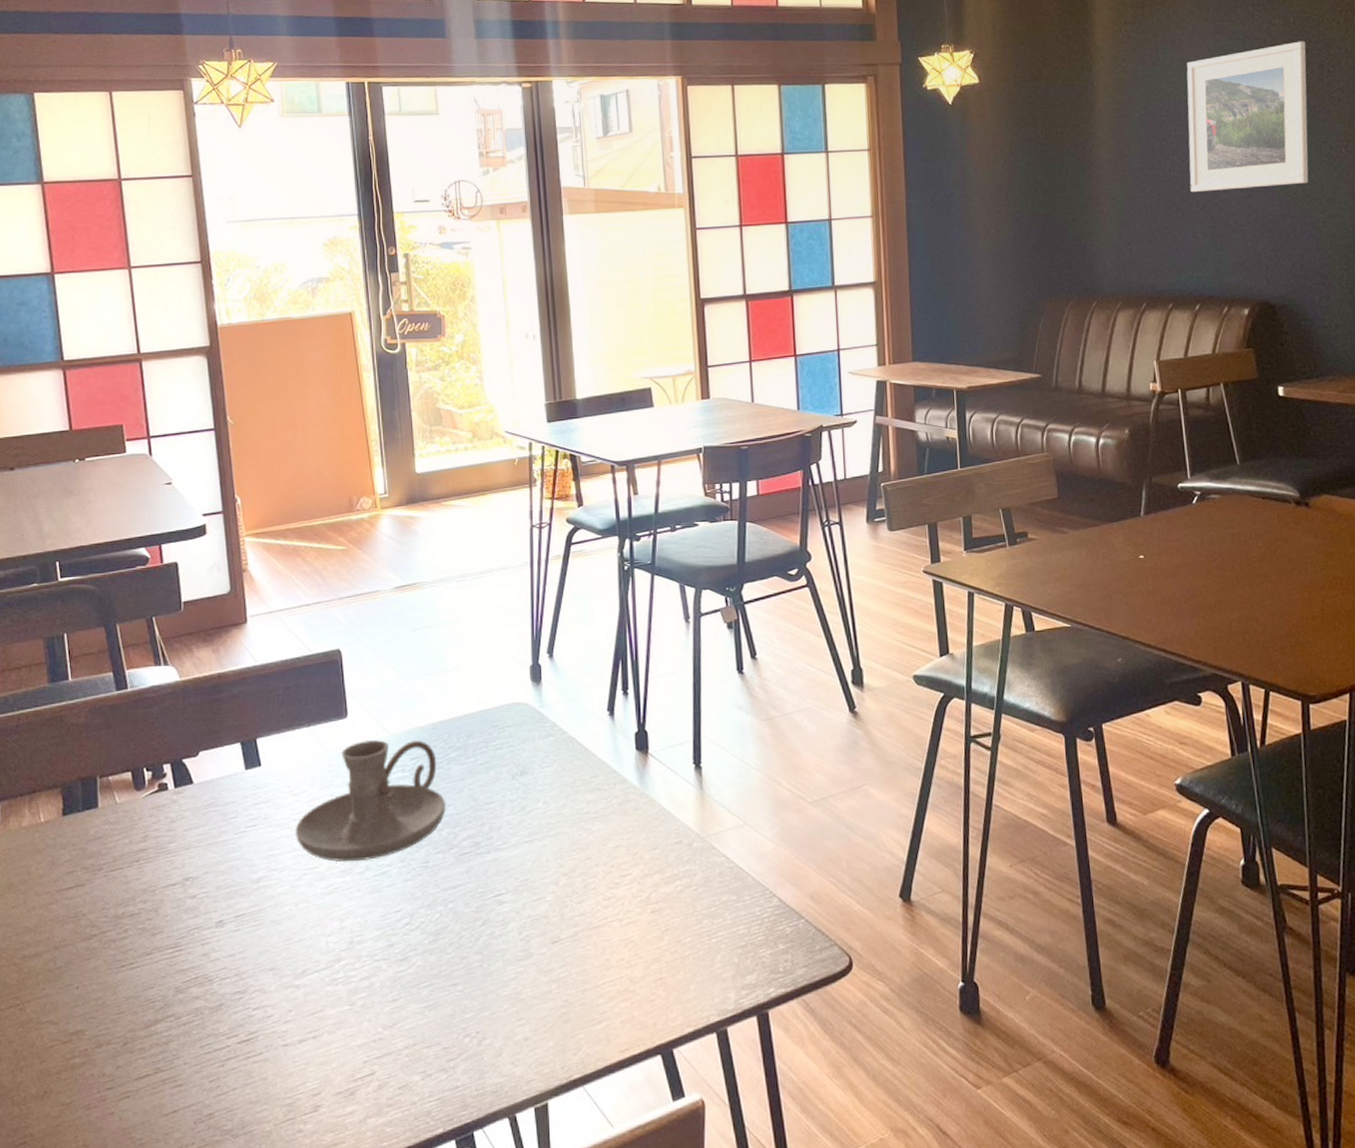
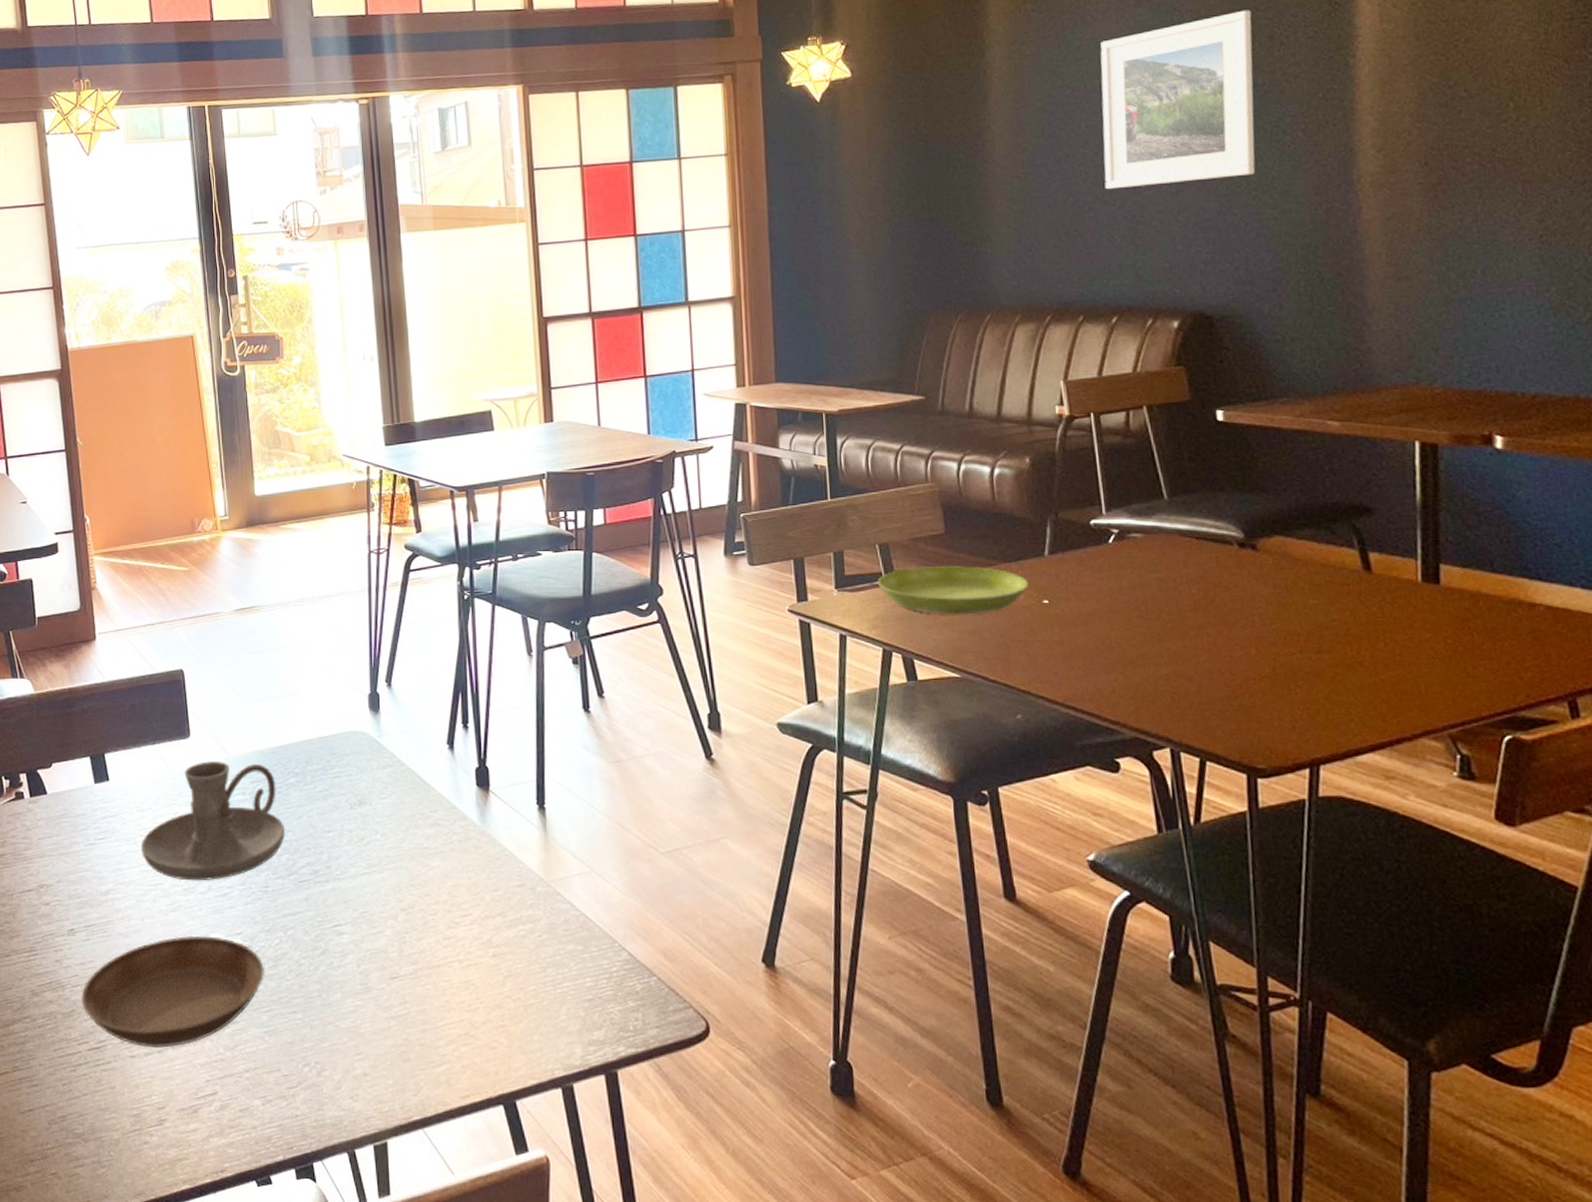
saucer: none [230,915,425,1035] -> present [81,935,265,1049]
saucer: none [1000,526,1128,571] -> present [877,565,1029,615]

